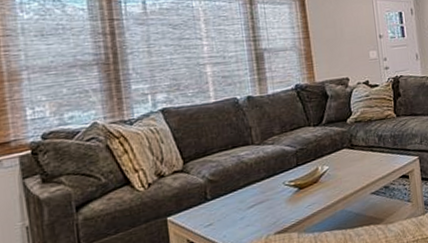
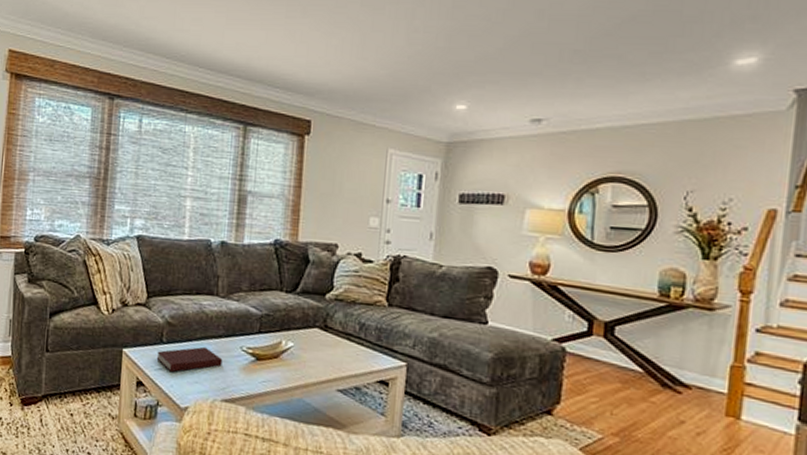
notebook: none [203,192,269,224] -> present [156,346,223,372]

